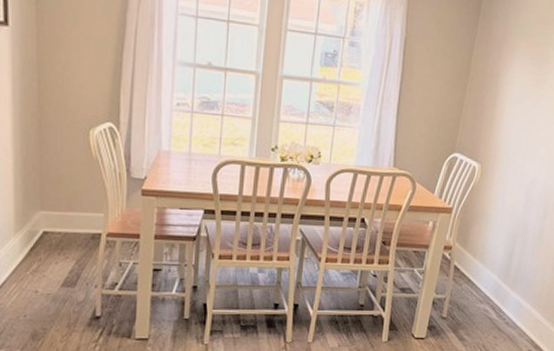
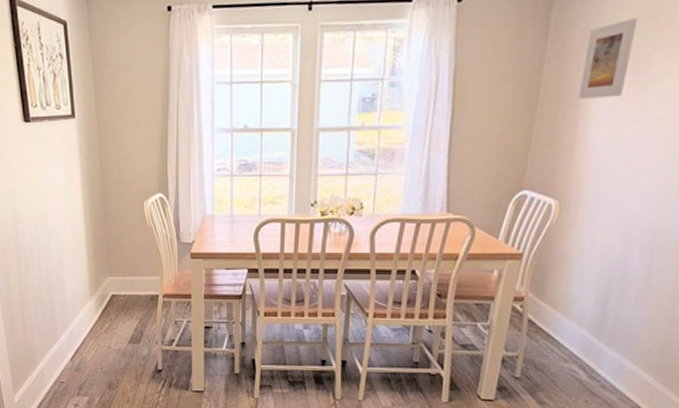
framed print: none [497,21,540,83] -> present [578,18,637,99]

